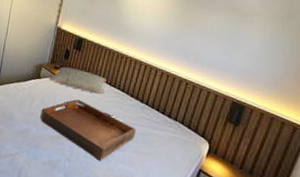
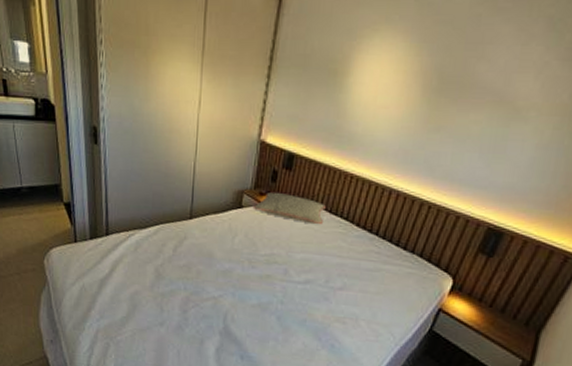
serving tray: present [40,99,136,162] -> none [245,232,363,303]

